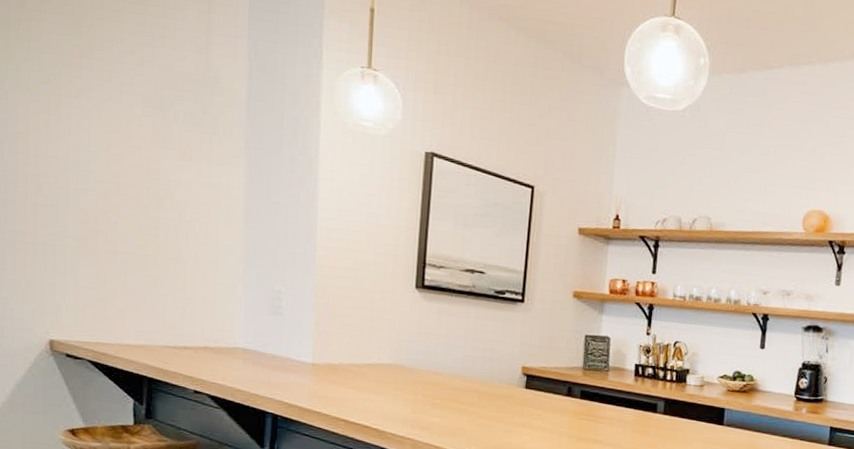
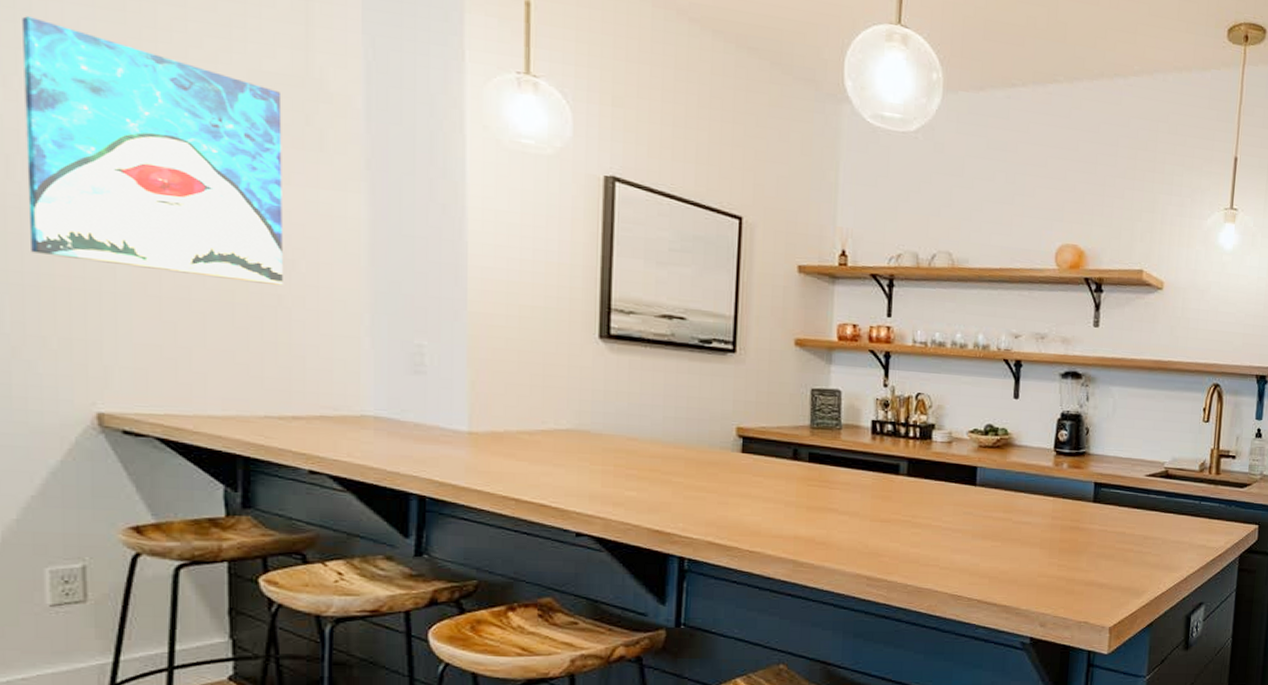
wall art: none [10,33,188,242] -> present [22,16,283,285]

